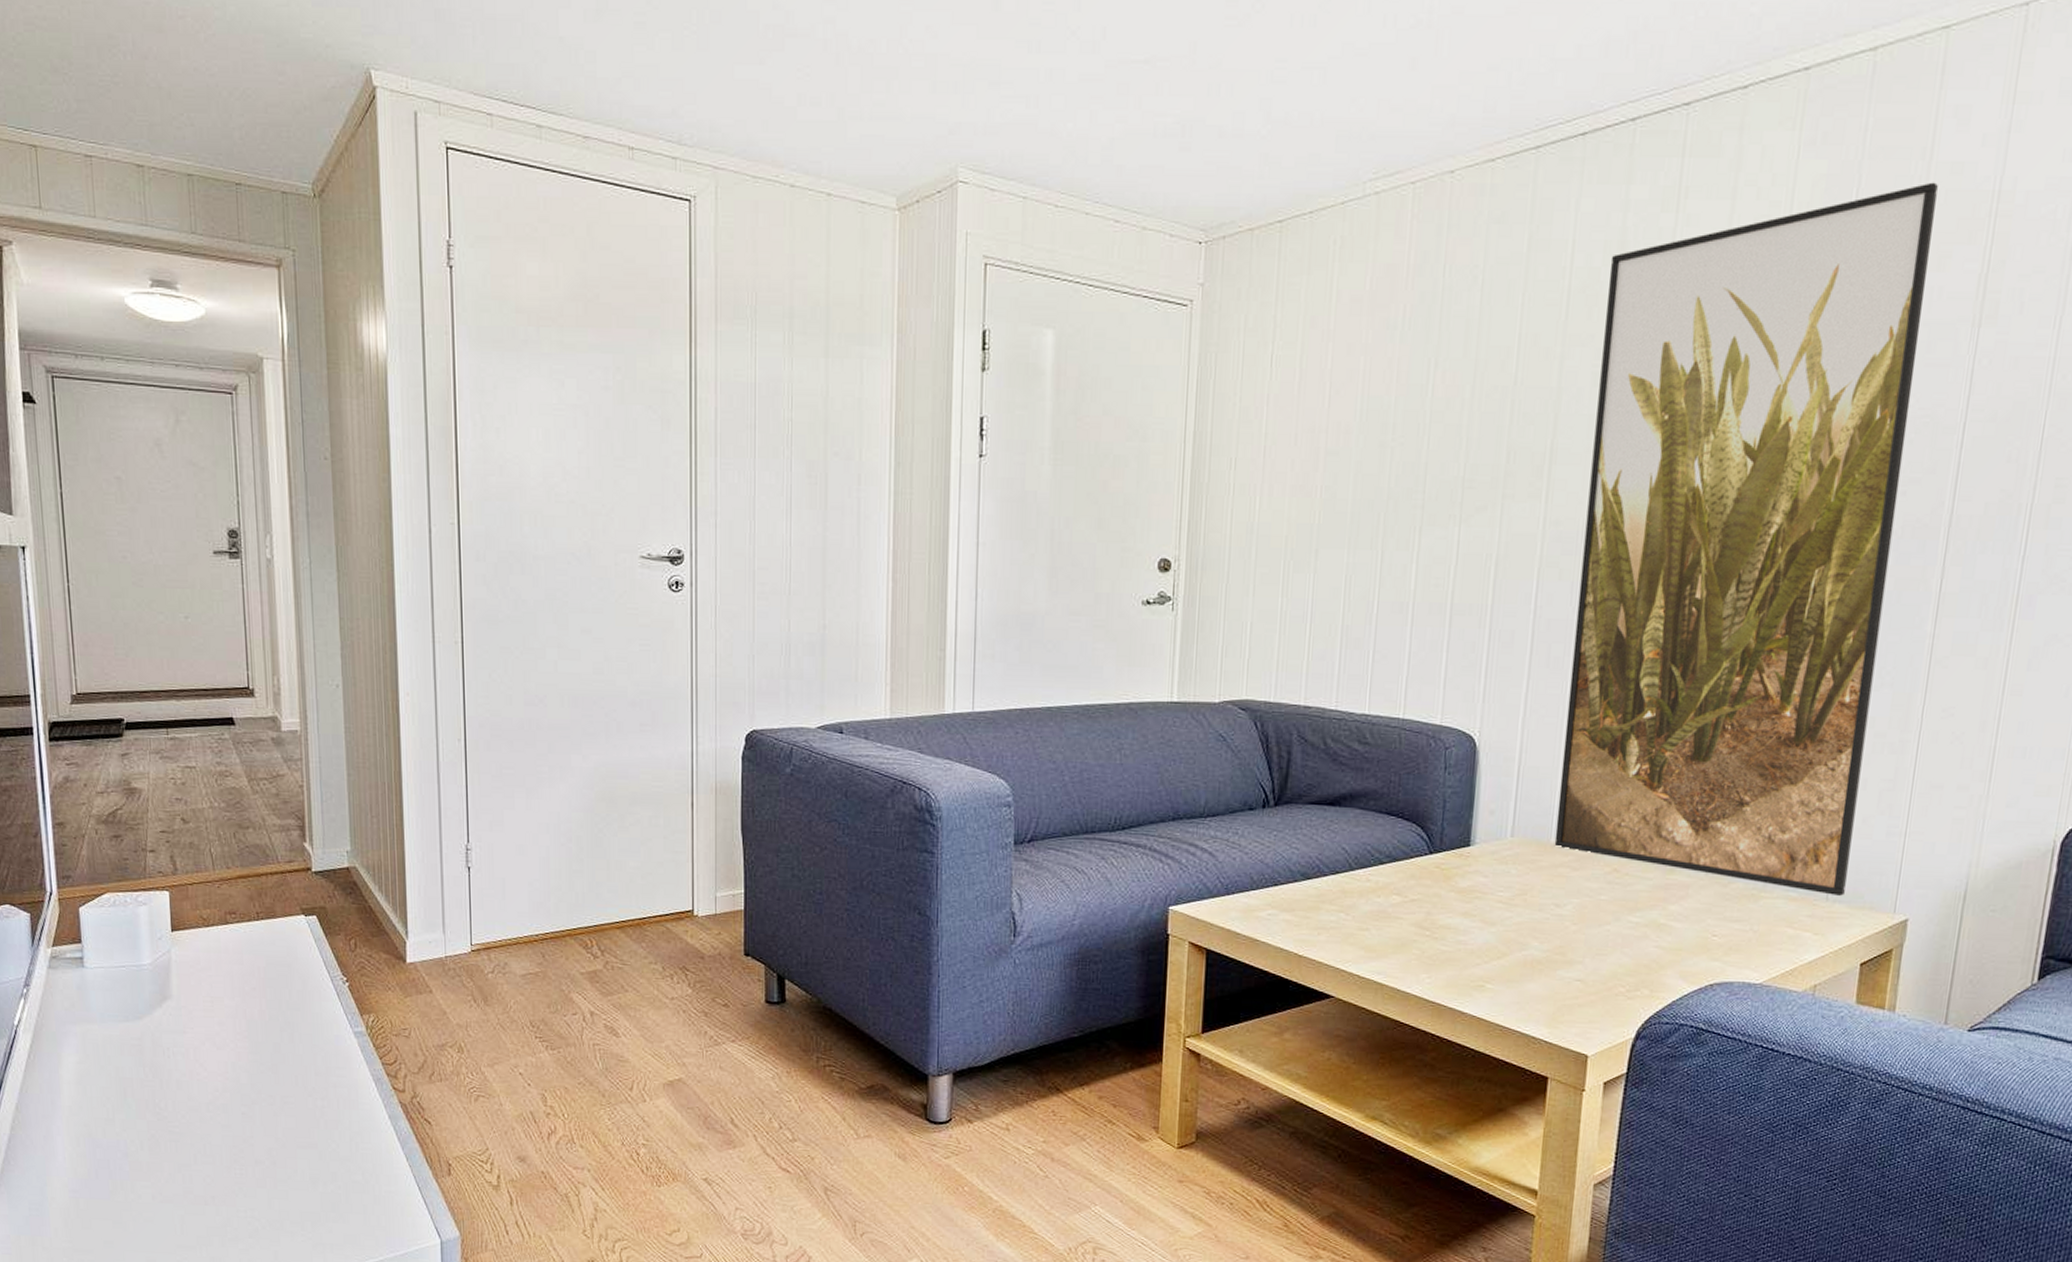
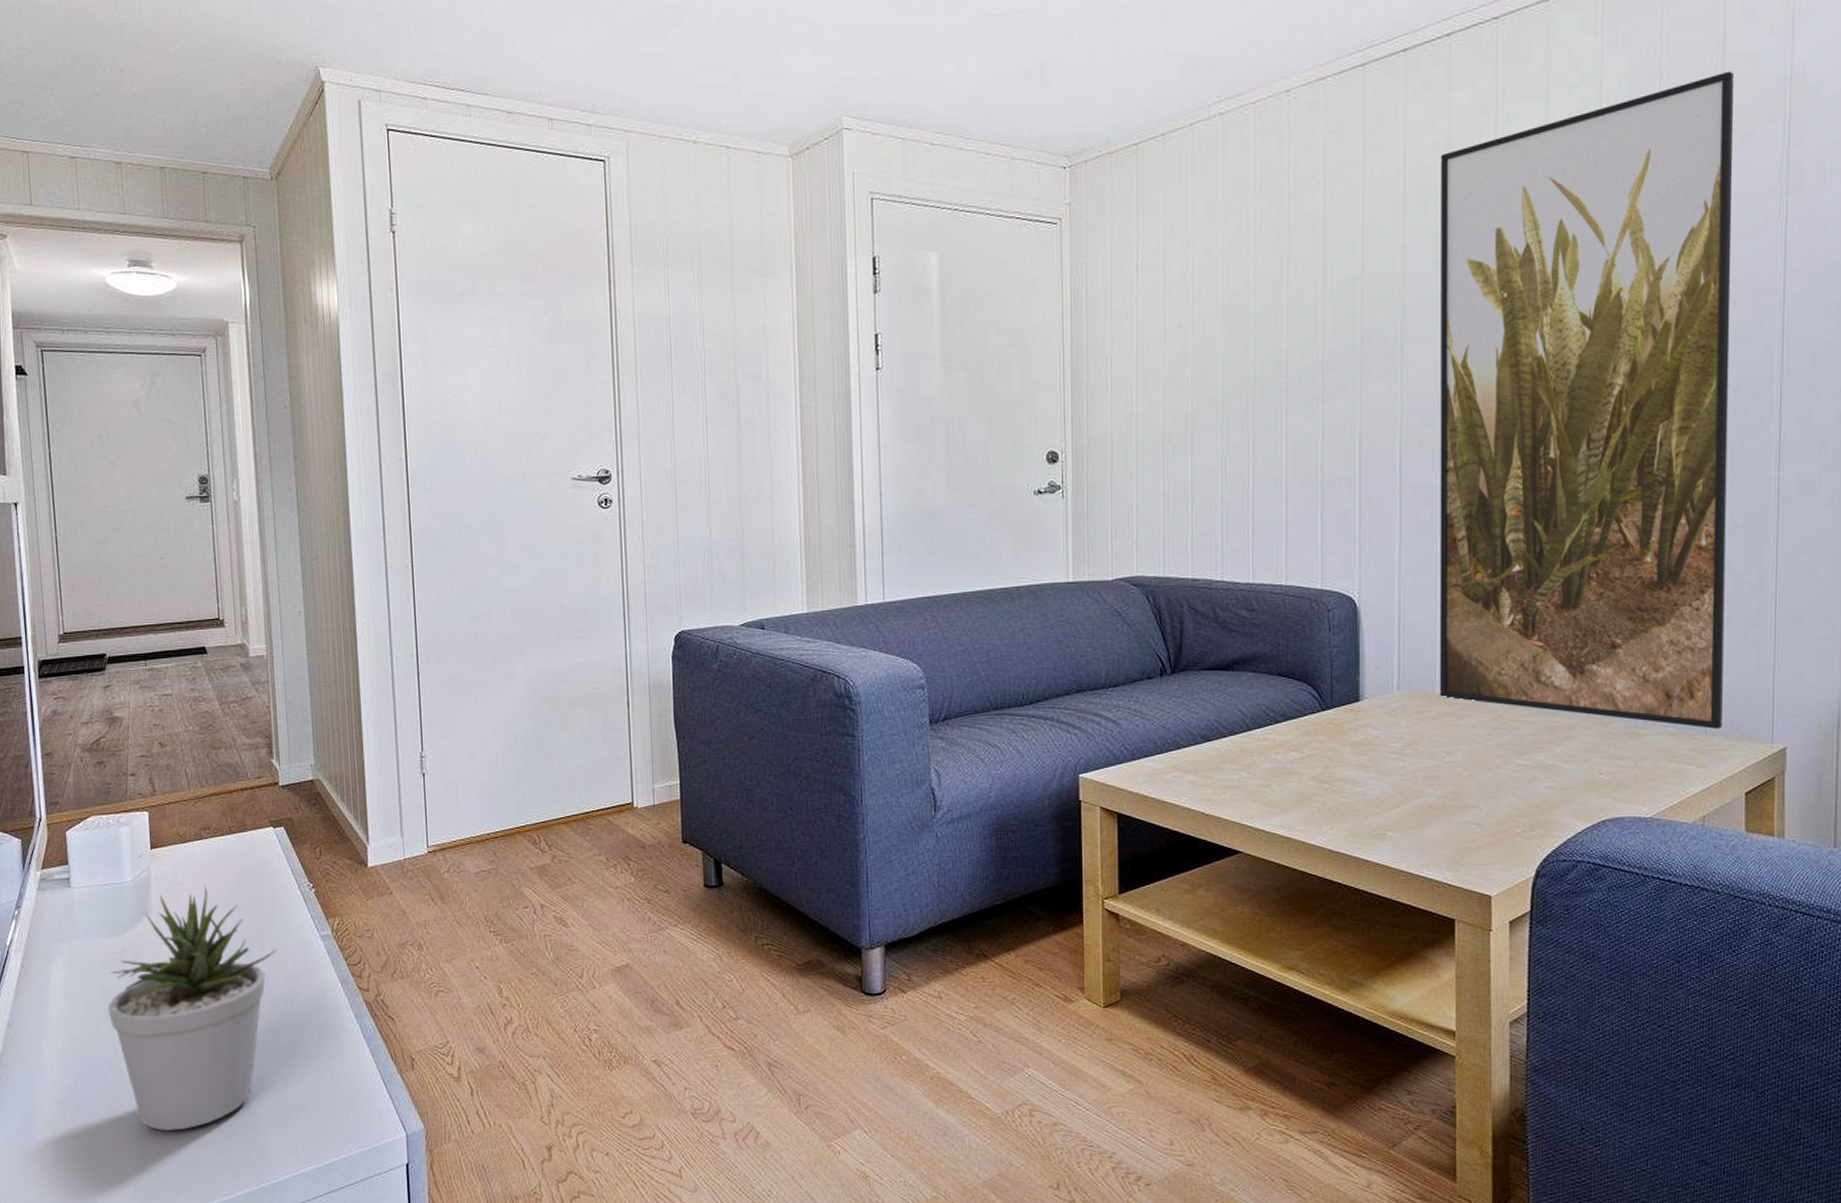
potted plant: none [124,972,308,1226] -> present [107,884,278,1132]

